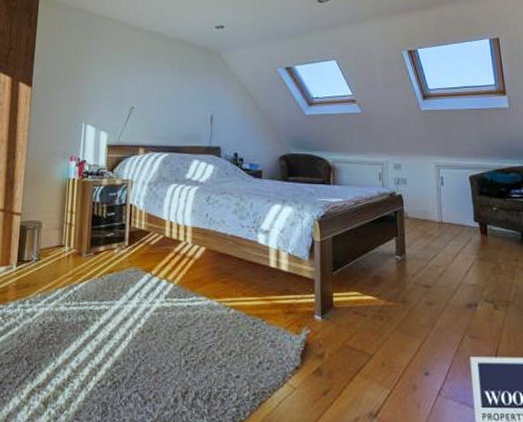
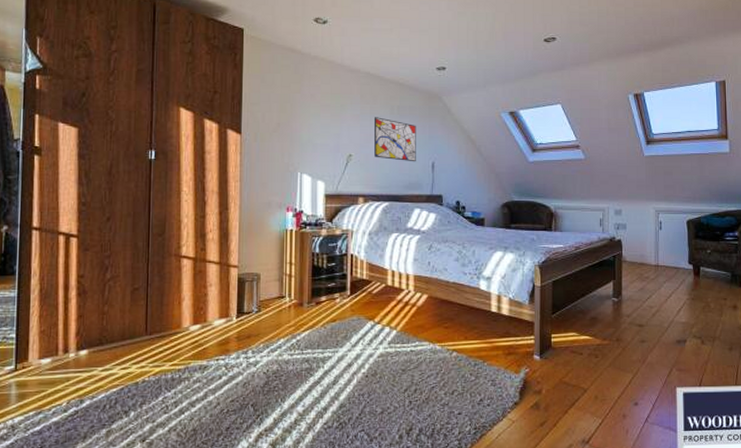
wall art: none [155,72,196,115] -> present [373,117,416,162]

